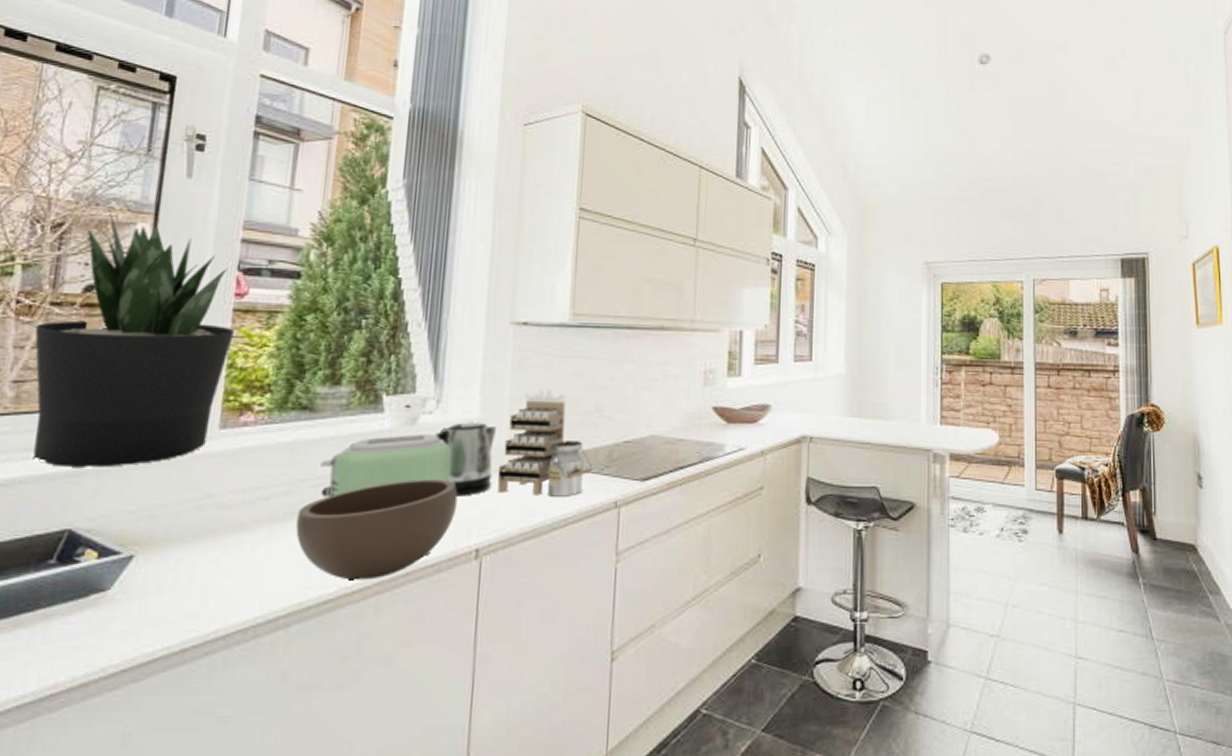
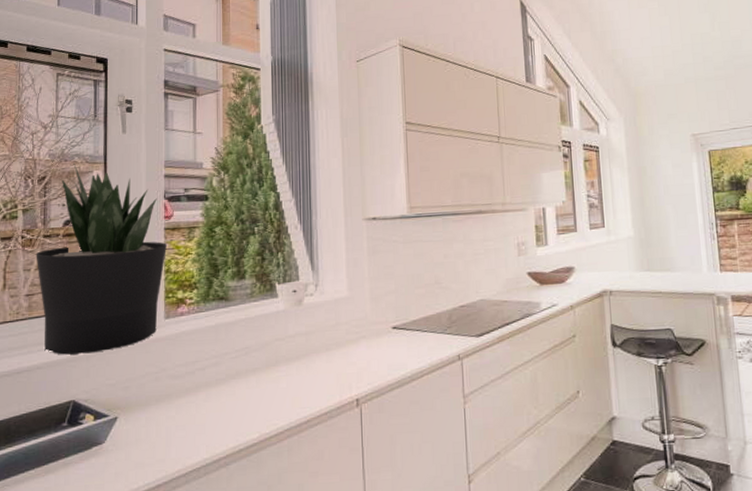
bowl: present [296,479,458,581] -> none [225,346,339,428]
toaster: present [321,434,452,498] -> none [237,311,332,366]
kettle: present [434,422,496,496] -> none [316,299,362,359]
spice rack: present [497,389,593,497] -> none [366,269,438,354]

